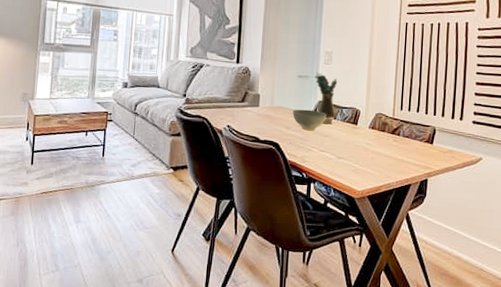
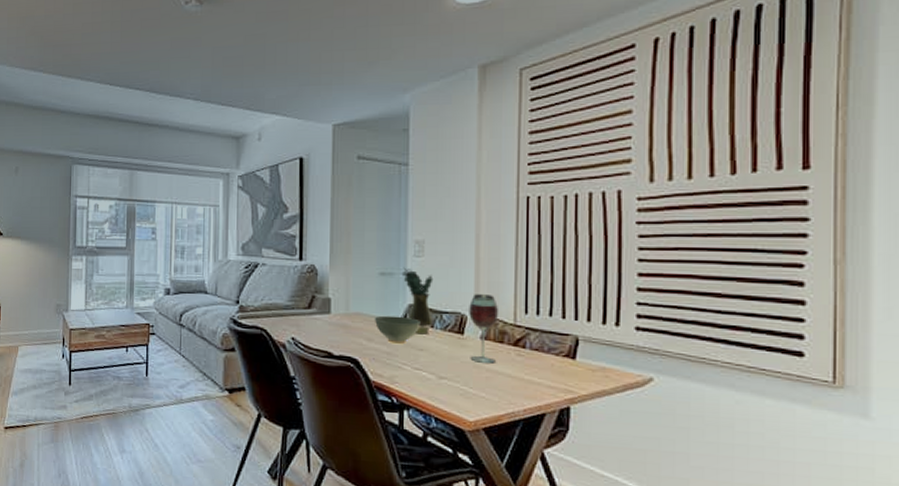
wineglass: none [361,94,383,147] -> present [469,294,499,363]

